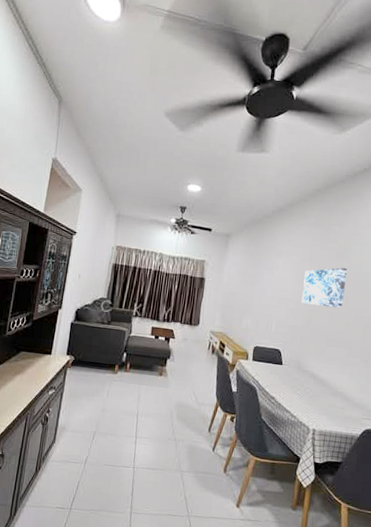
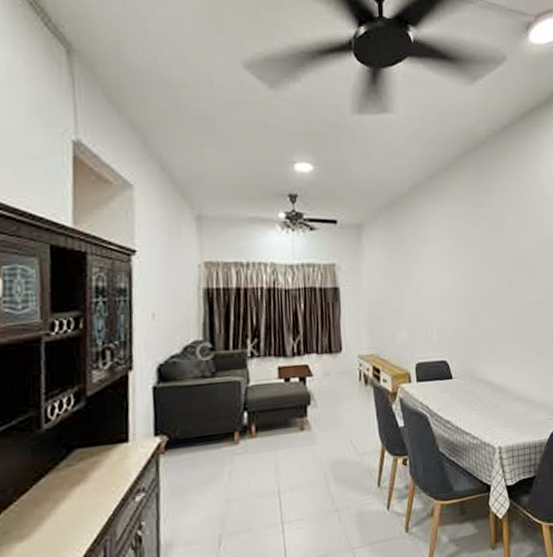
wall art: present [301,267,347,308] -> none [459,247,507,298]

